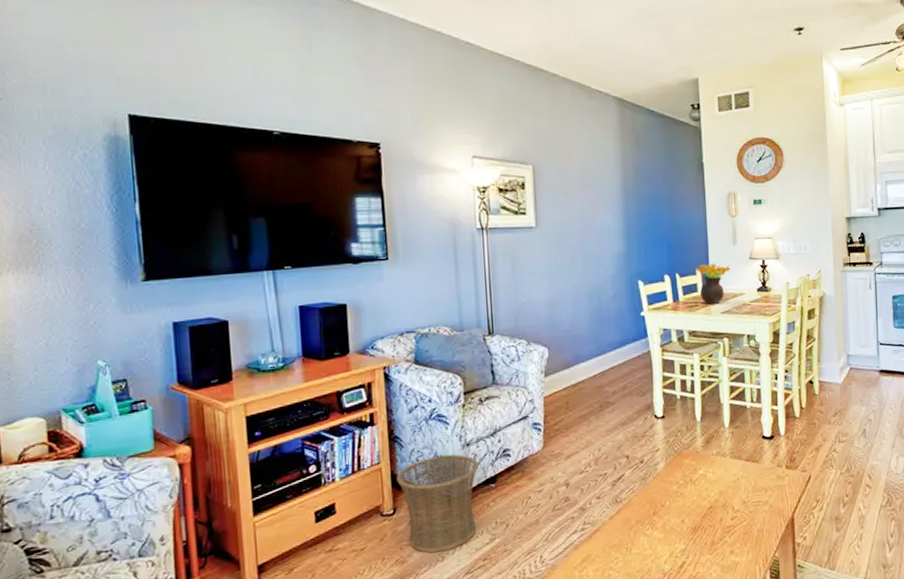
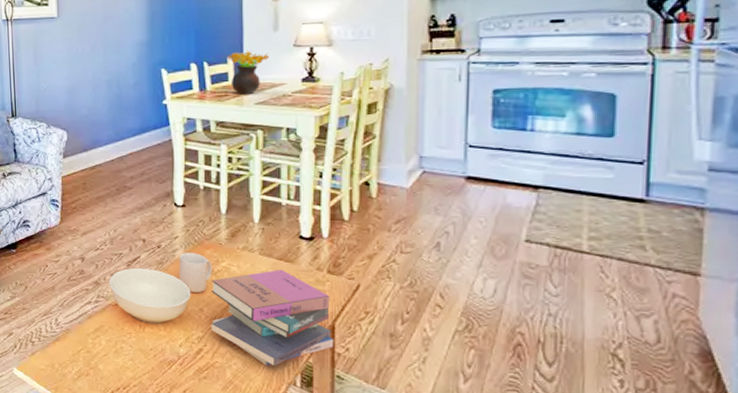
bowl: none [594,486,673,544] -> present [109,267,191,324]
mug: none [660,464,692,505] -> present [178,253,213,294]
books: none [690,470,795,568] -> present [211,269,334,367]

